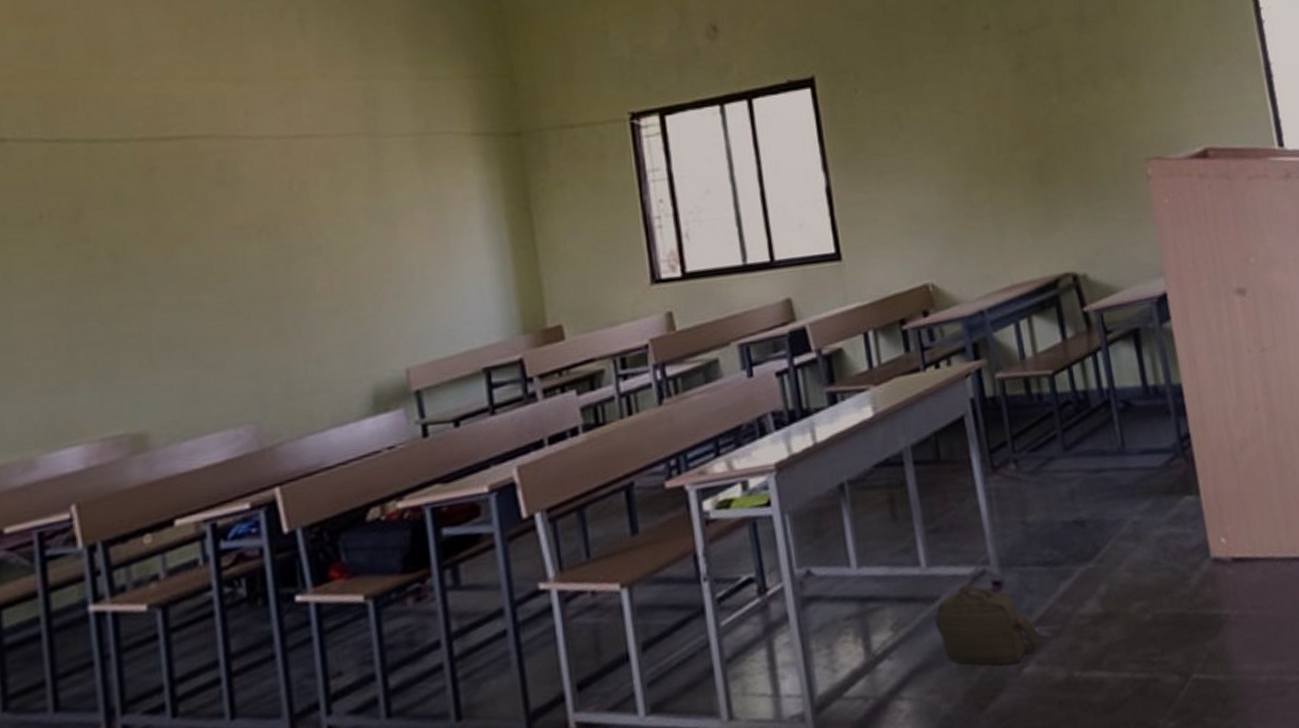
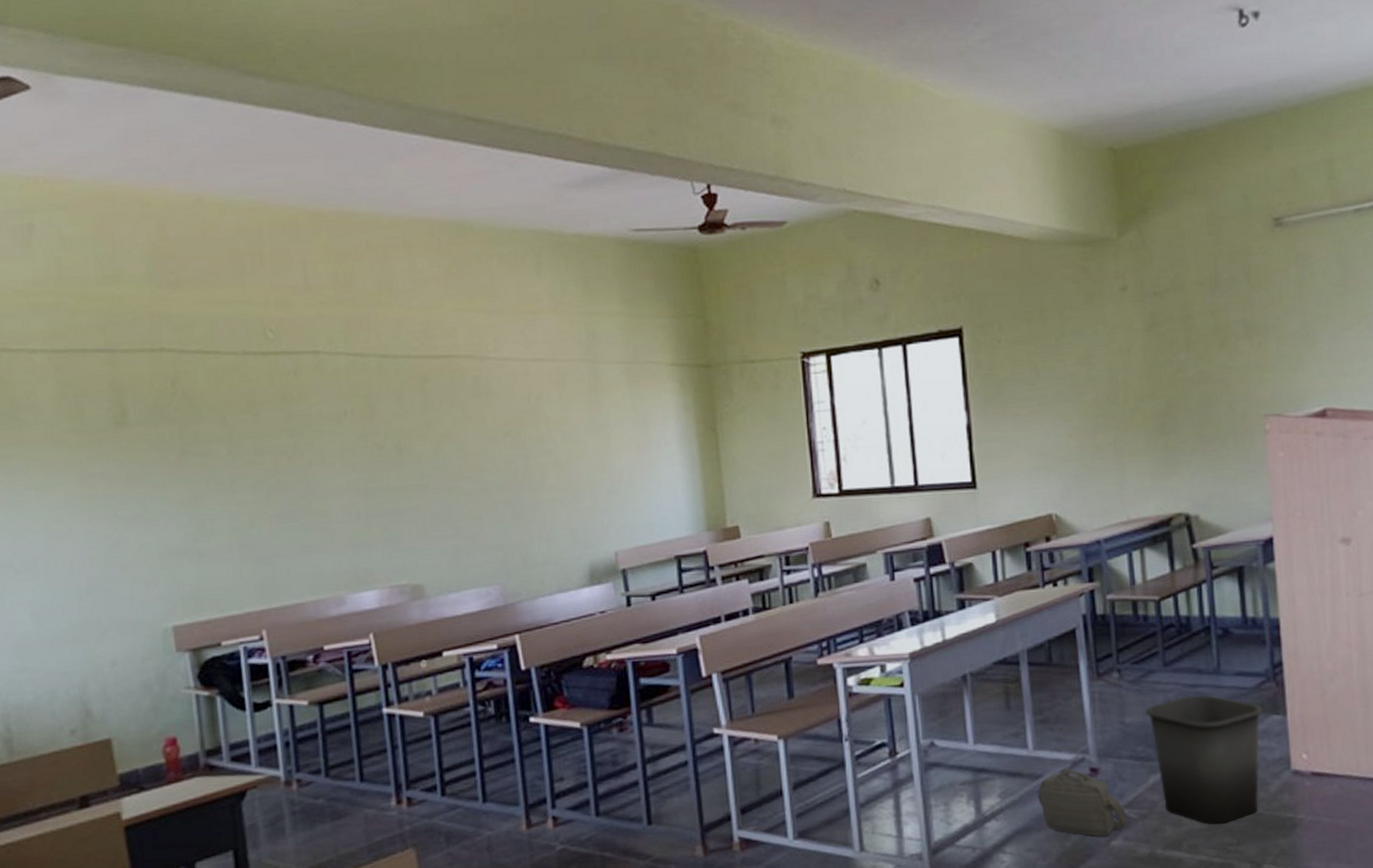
waste bin: none [1047,480,1180,634] -> present [1144,695,1263,825]

